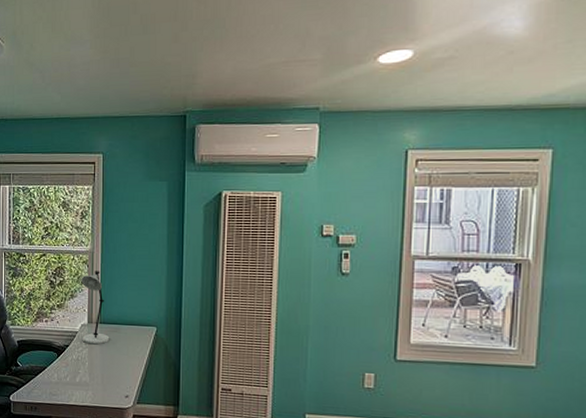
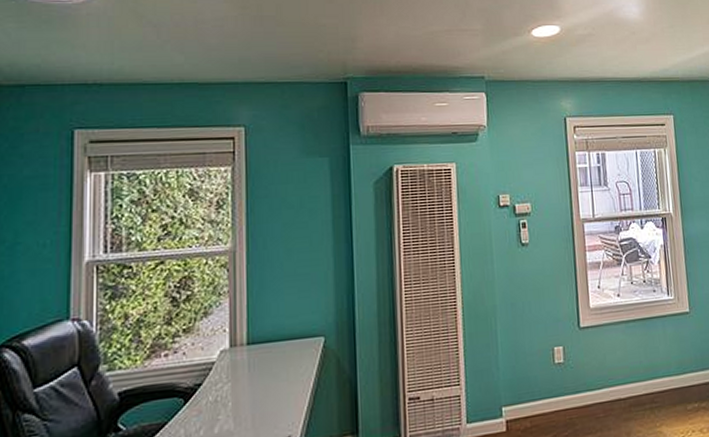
desk lamp: present [81,271,110,345] -> none [218,275,262,377]

